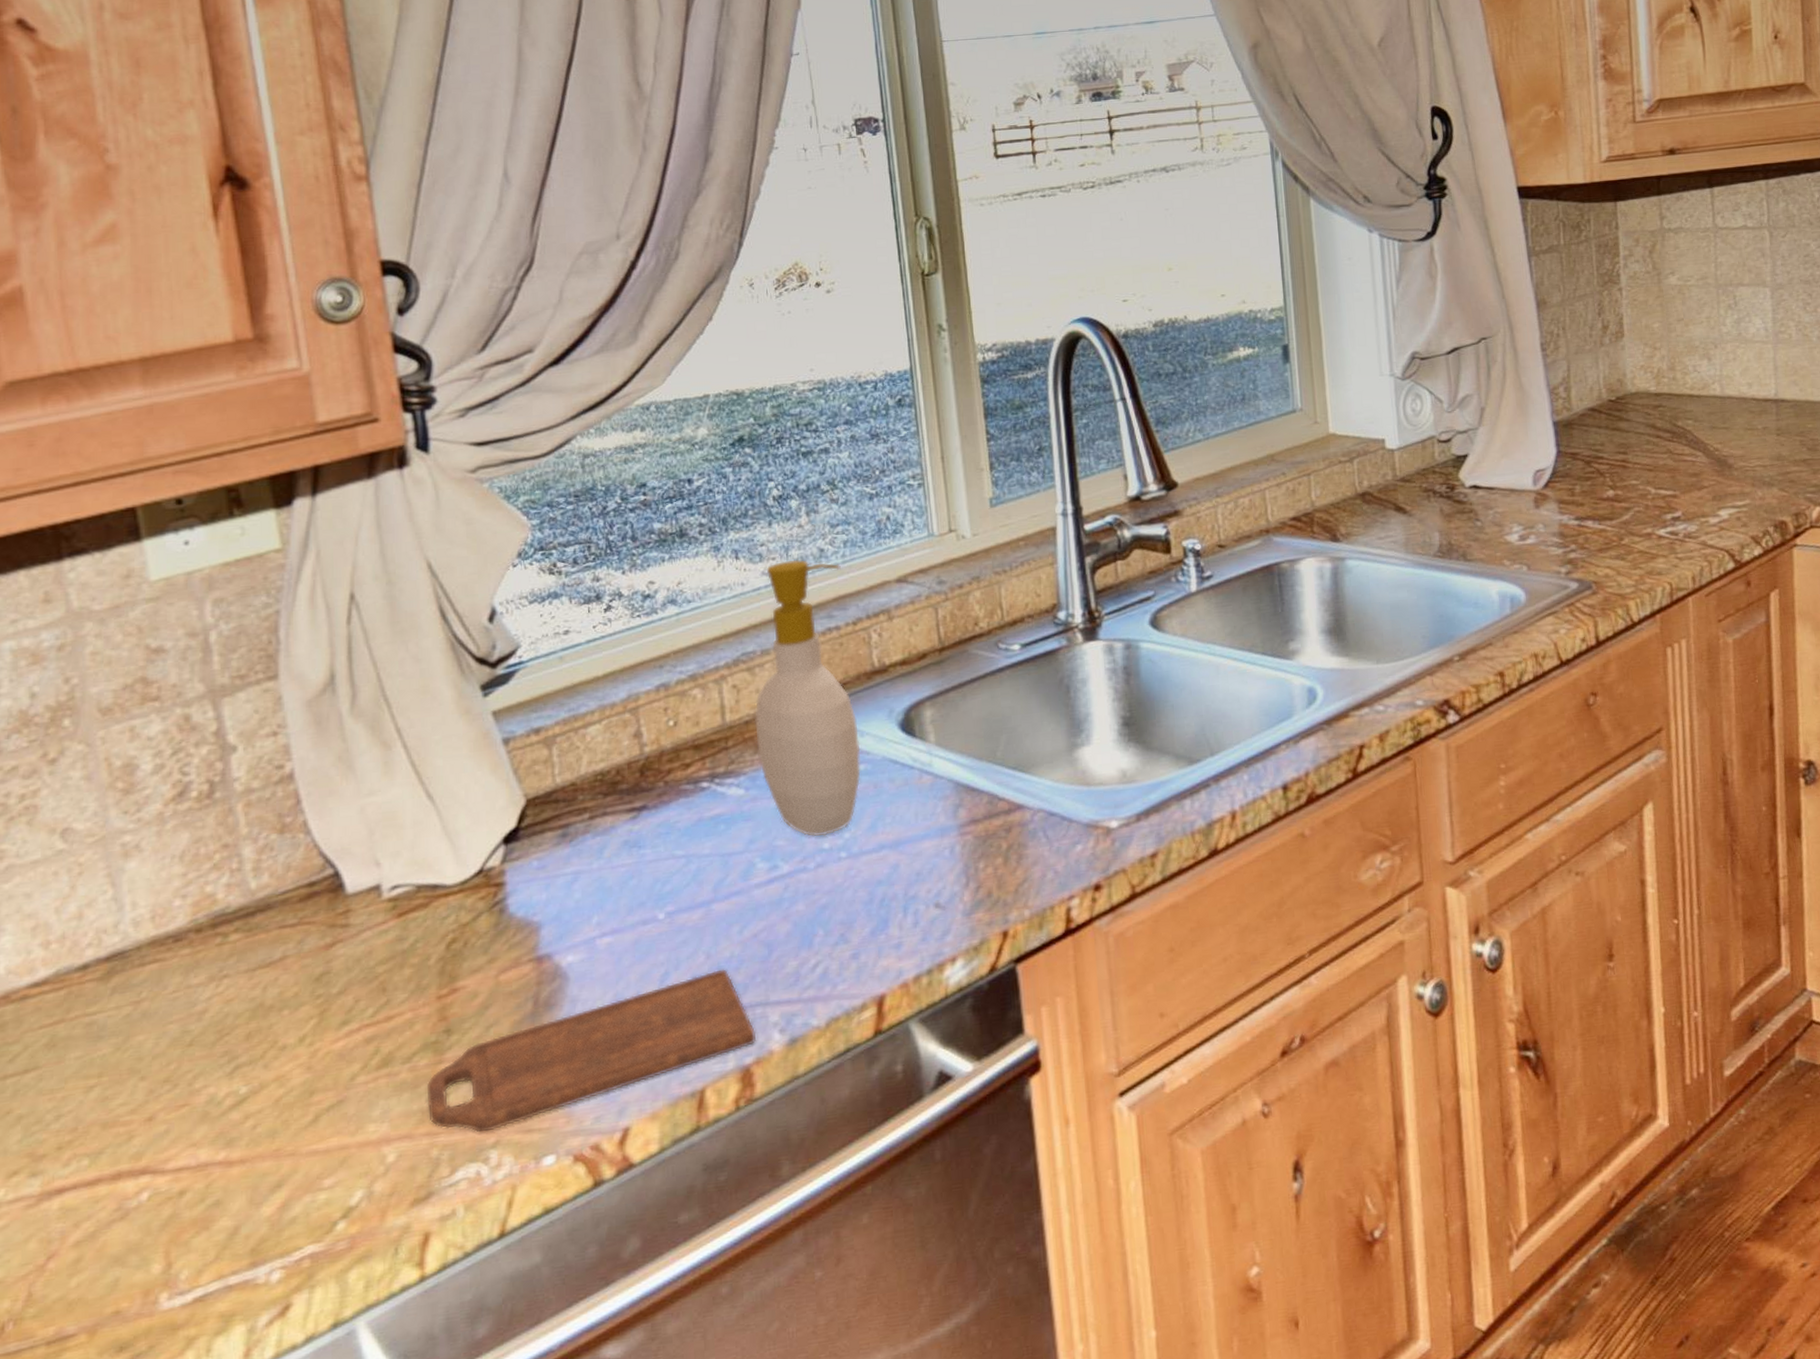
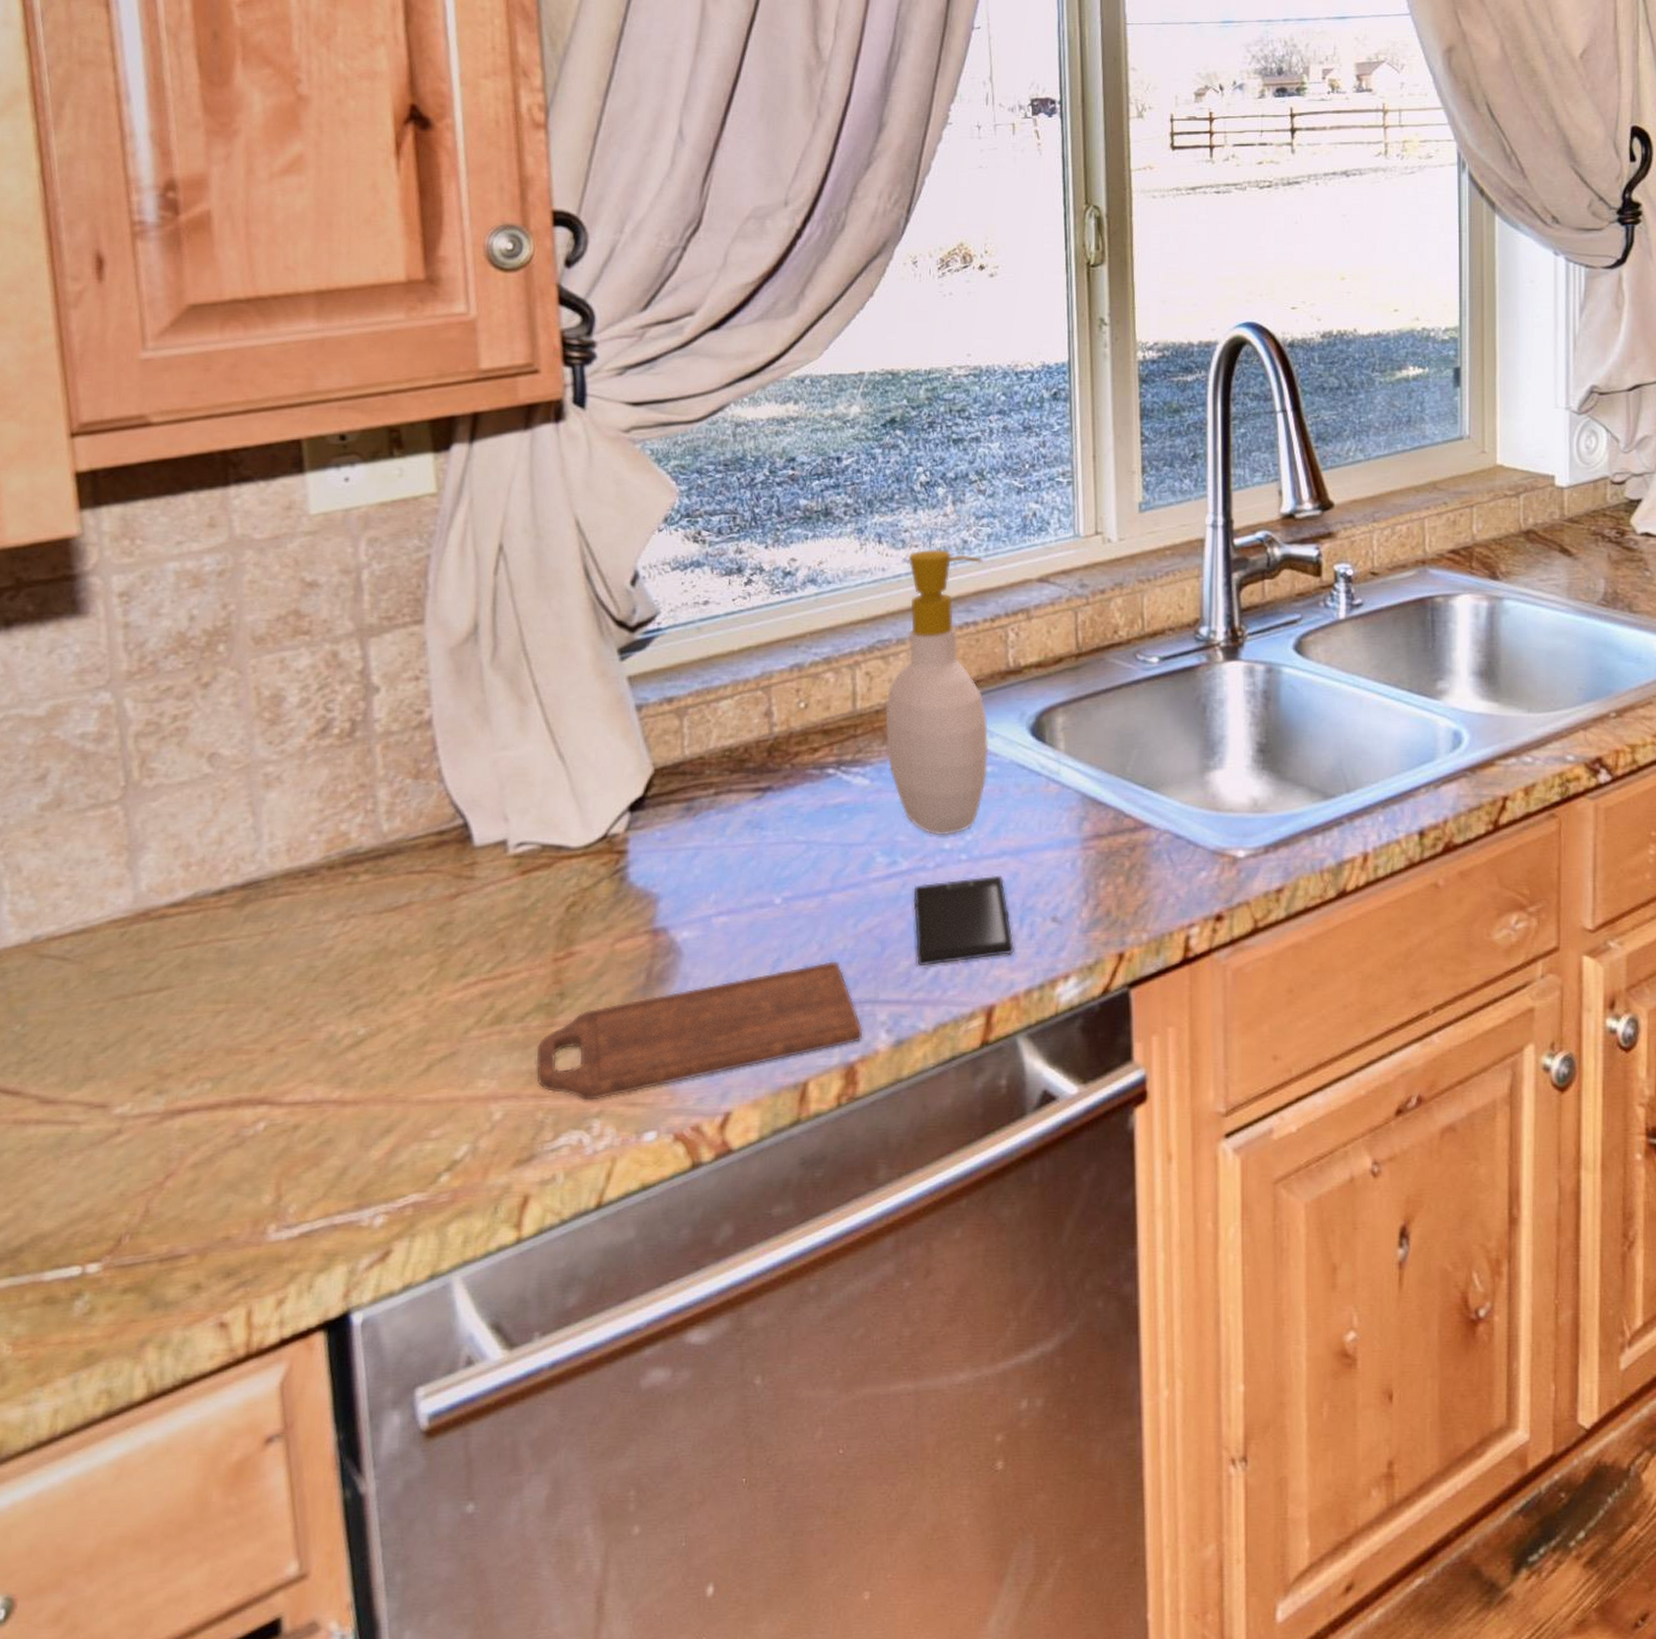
smartphone: none [796,869,900,964] -> present [913,875,1014,965]

